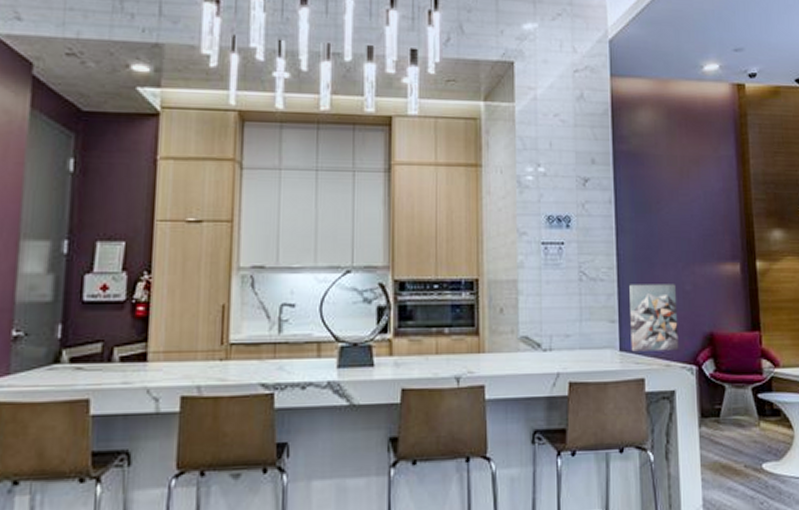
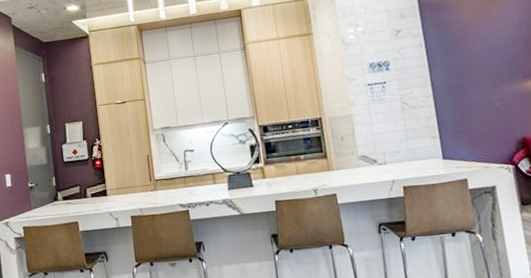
wall art: present [629,284,679,352] -> none [445,102,495,159]

